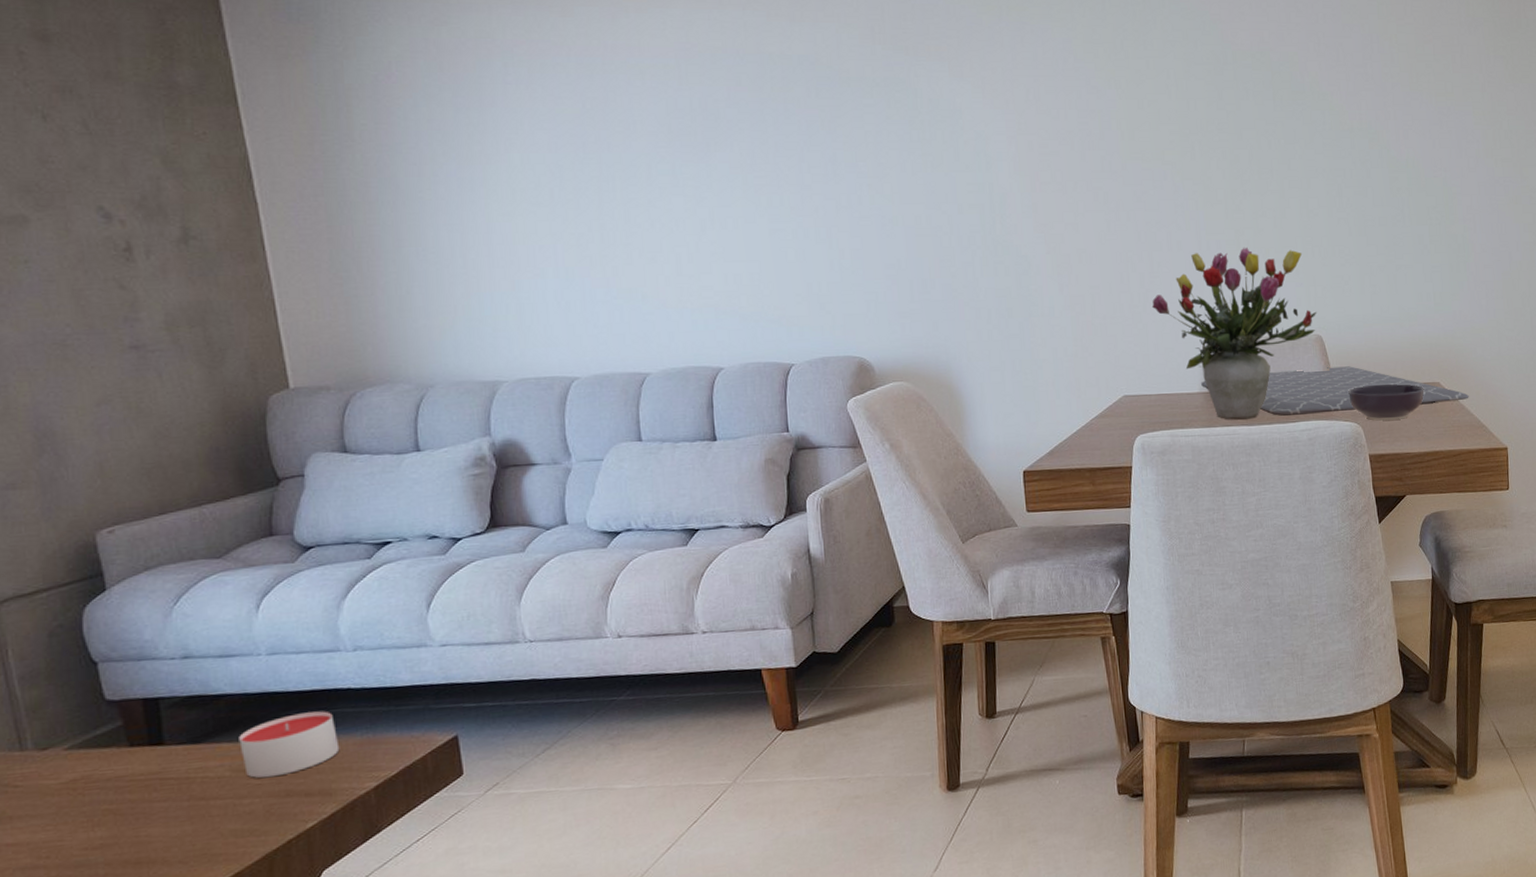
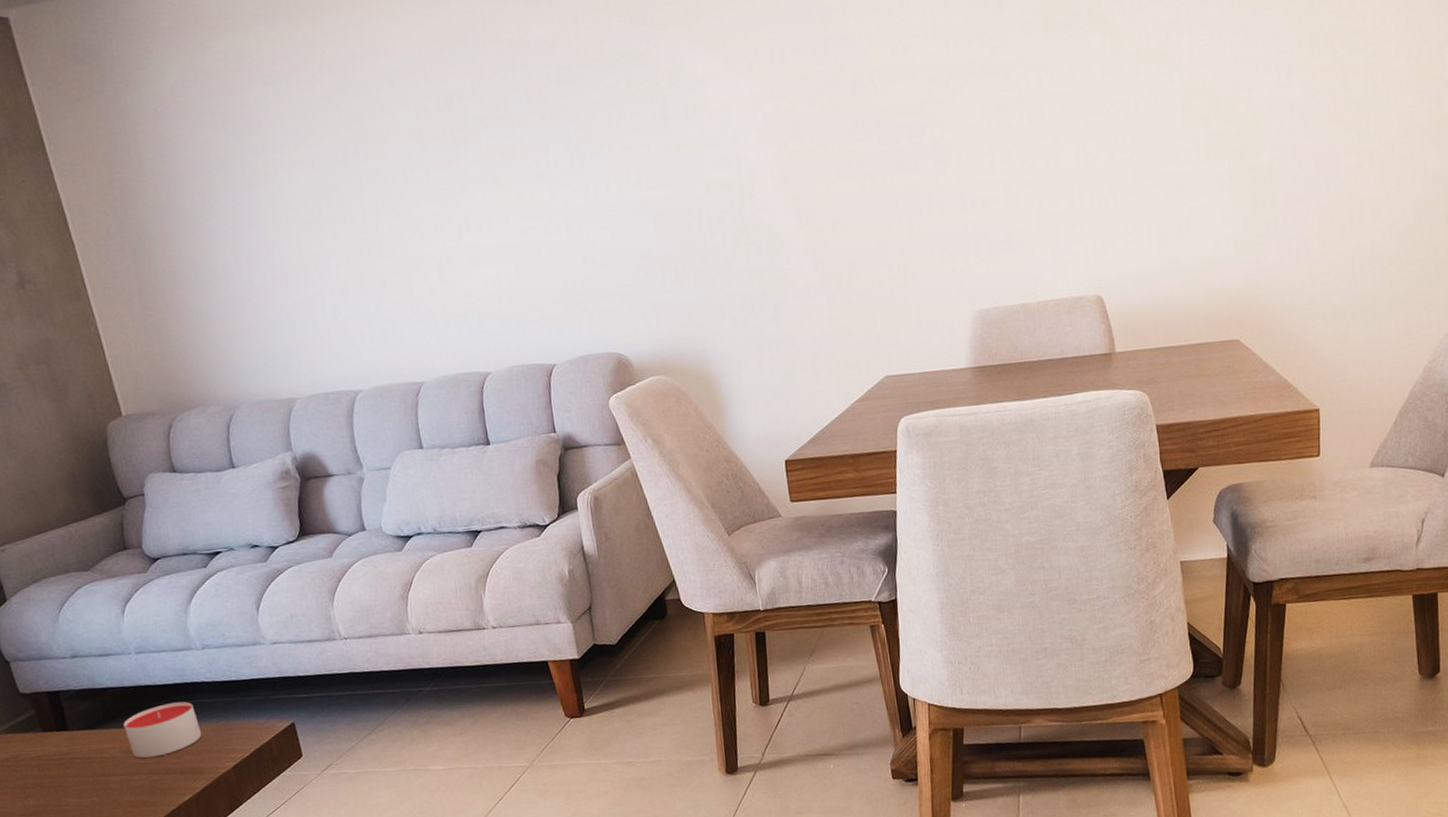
flower arrangement: present [1151,247,1317,421] -> none [912,201,1097,396]
placemat: present [1201,366,1469,417] -> none [968,328,1274,389]
bowl: present [1348,384,1425,421] -> none [1132,344,1221,387]

